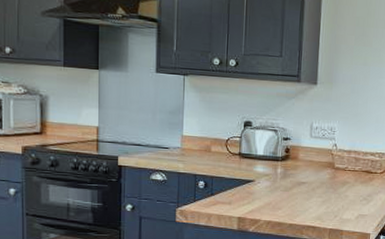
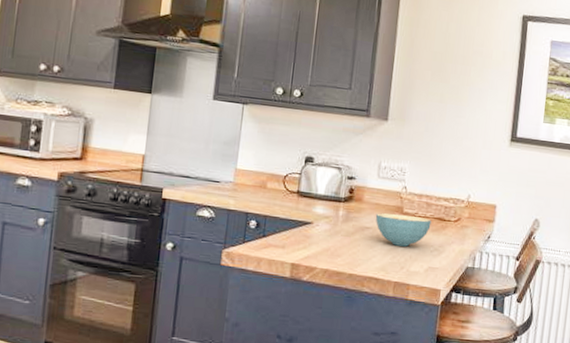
cereal bowl: none [310,169,360,198] -> present [375,213,432,247]

